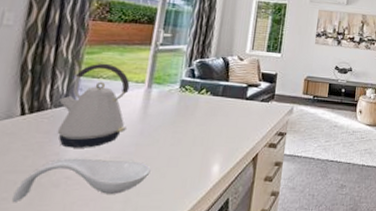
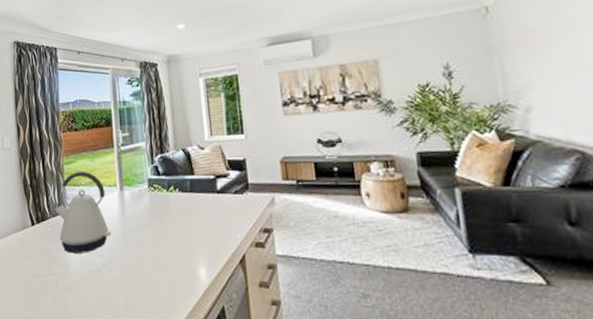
spoon rest: present [12,158,151,203] -> none [42,262,141,303]

